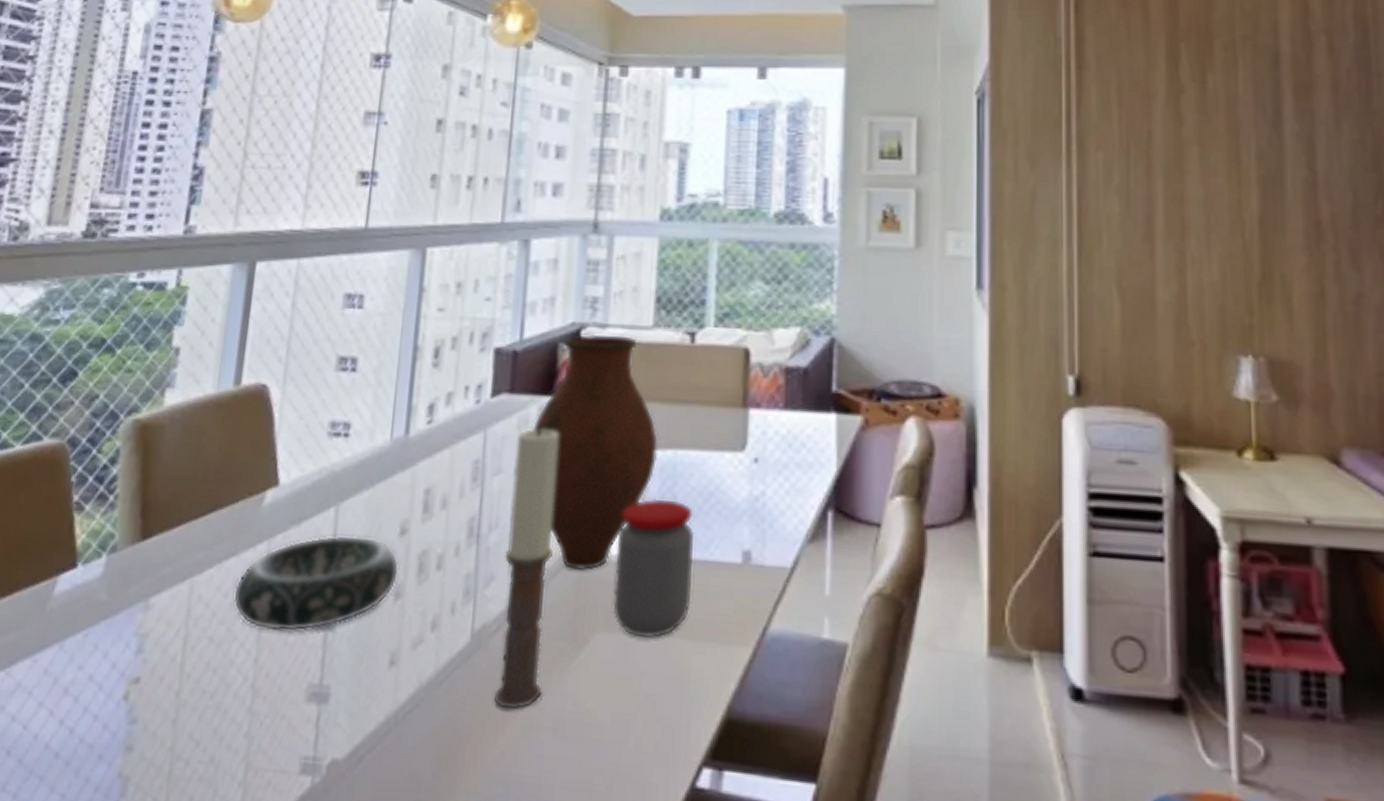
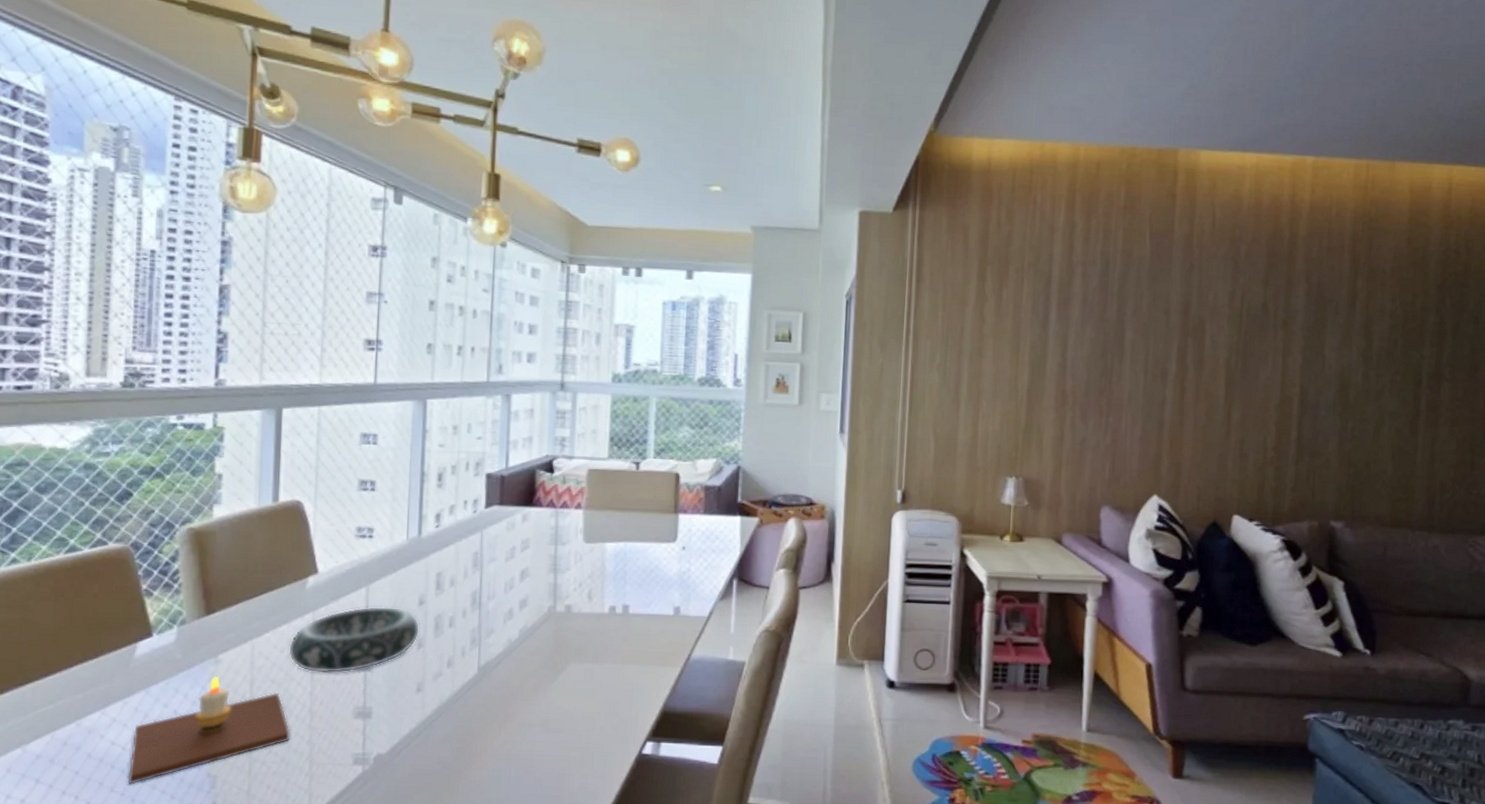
candle: none [23,626,226,782] -> present [127,675,290,785]
candle: present [493,425,560,710] -> none [496,527,539,715]
vase: present [532,334,658,571] -> none [517,463,613,623]
jar: present [613,498,695,638] -> none [582,575,640,665]

